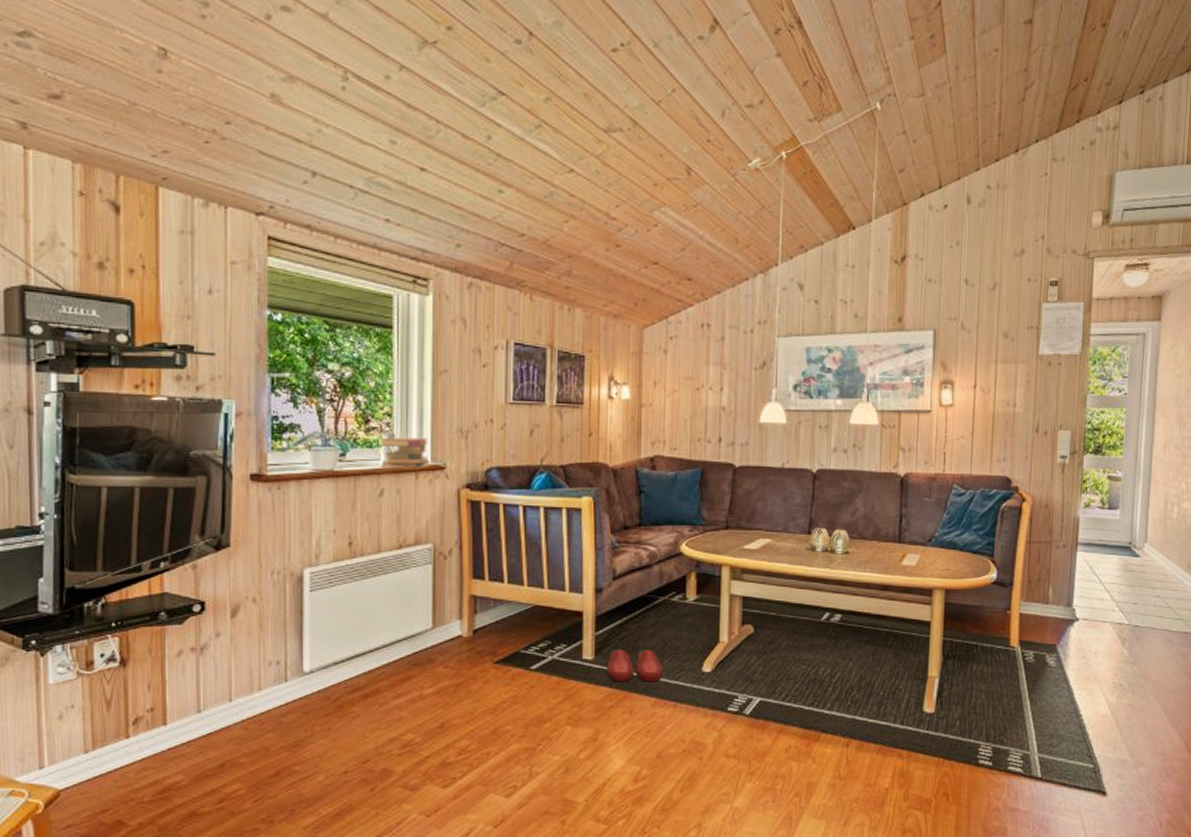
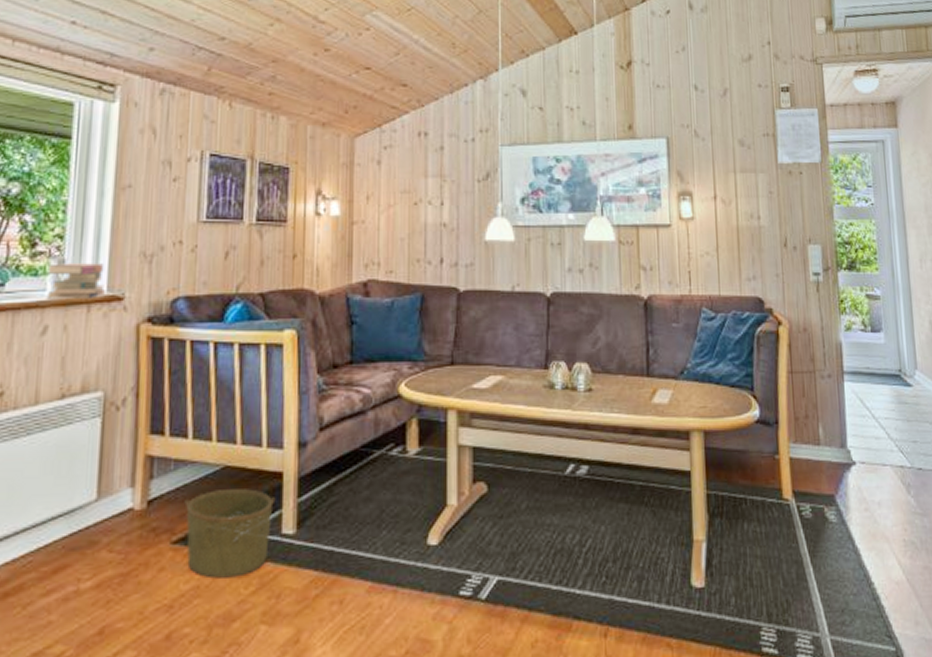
basket: none [503,624,577,691] -> present [184,489,276,579]
slippers: present [607,649,663,683] -> none [311,519,379,563]

